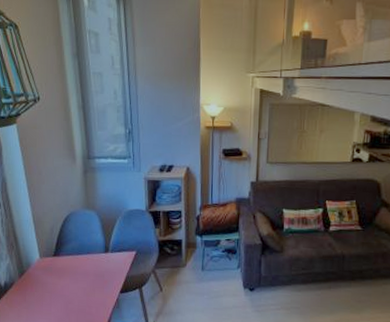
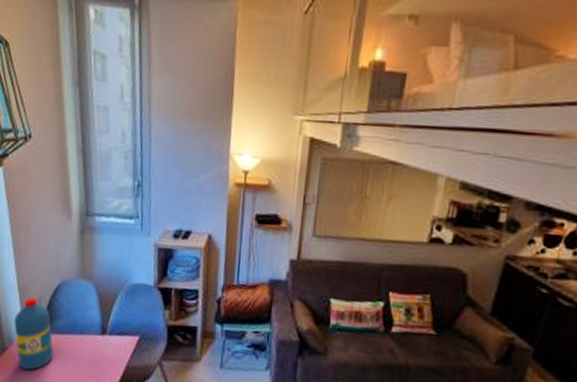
water bottle: none [31,228,65,287] -> present [14,297,54,370]

